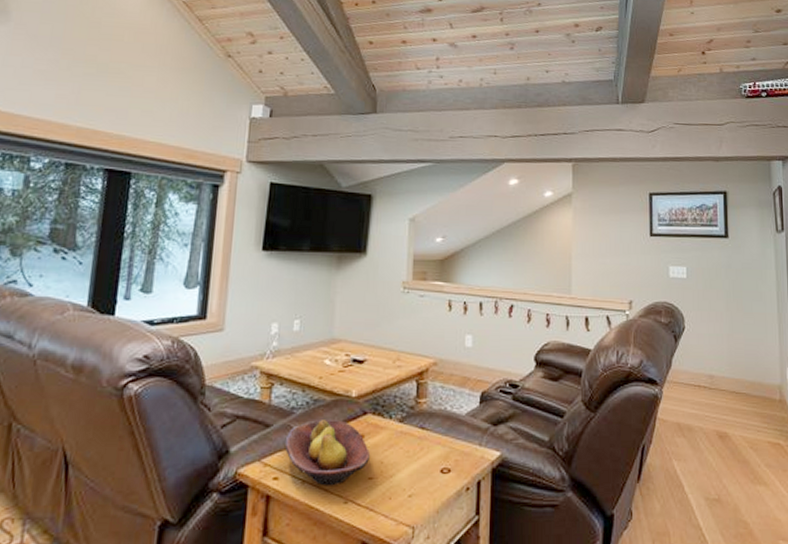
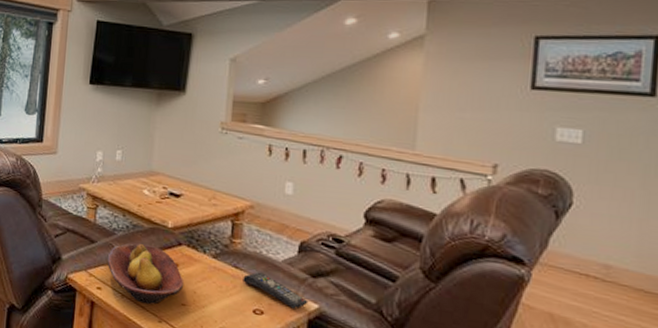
remote control: none [429,429,491,461] -> present [243,272,309,310]

